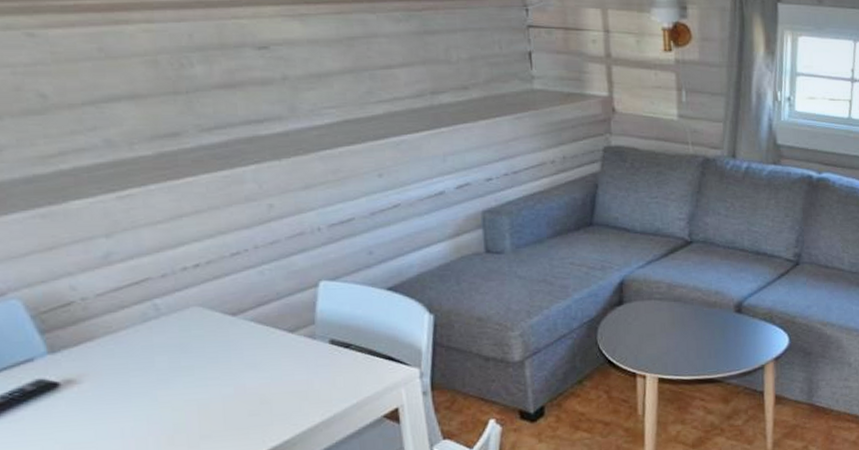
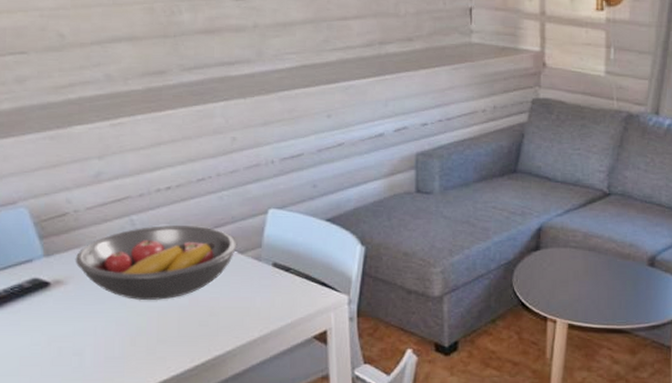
fruit bowl: none [88,305,286,395] -> present [75,224,237,301]

